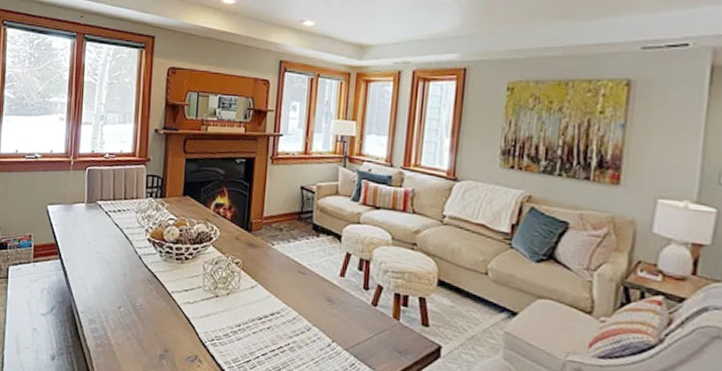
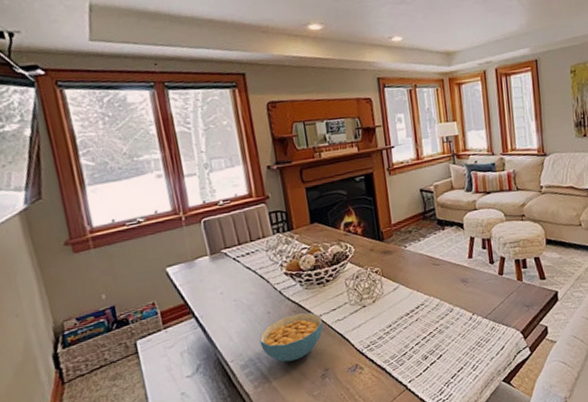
cereal bowl: none [111,283,173,332] -> present [259,312,323,362]

